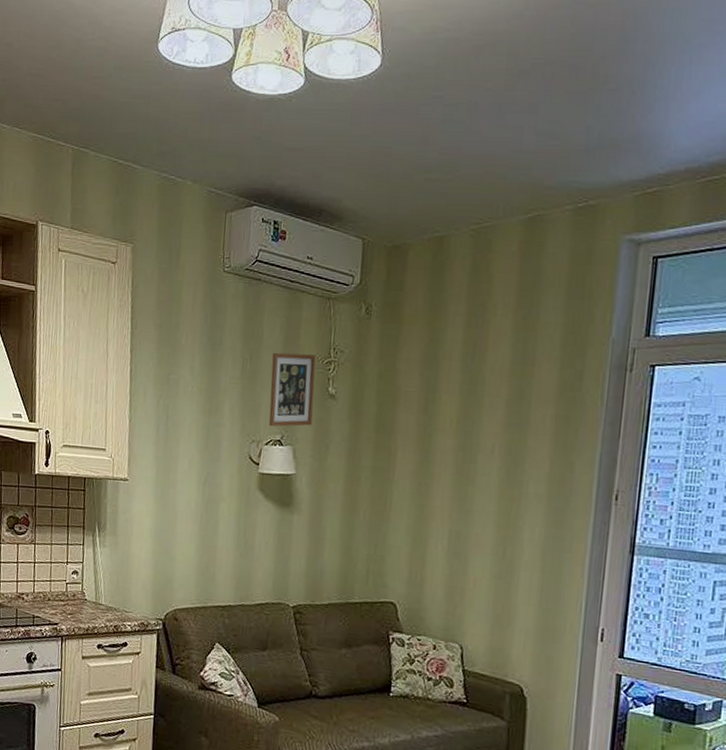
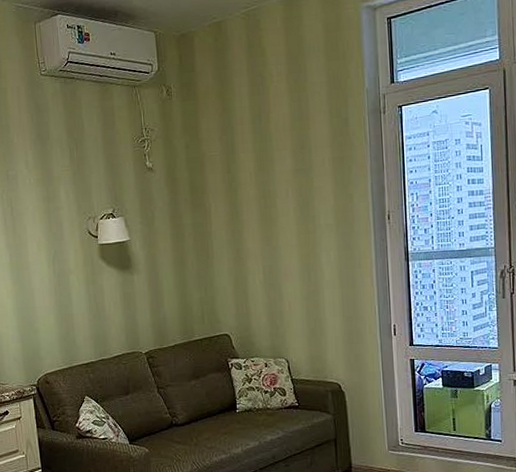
picture frame: present [268,352,316,427] -> none [94,136,137,203]

